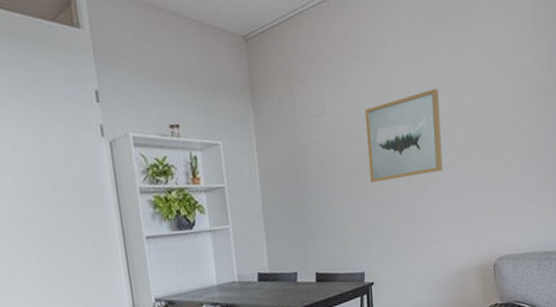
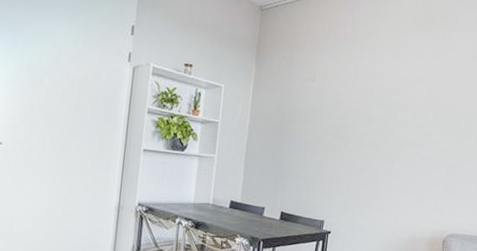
wall art: present [364,89,443,183] -> none [343,77,417,148]

